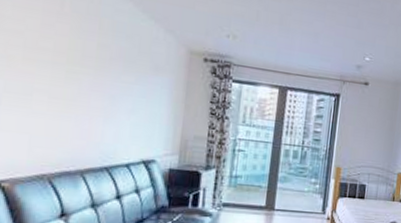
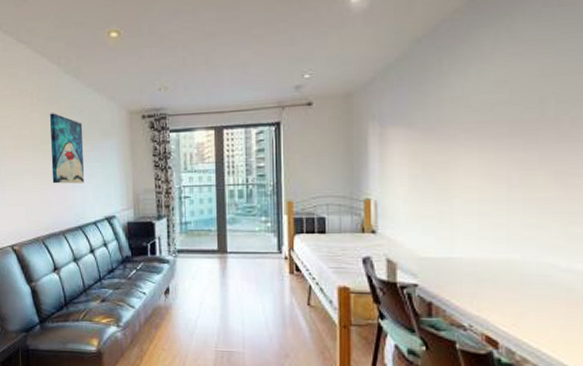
wall art: none [75,29,129,118] -> present [50,113,84,184]

